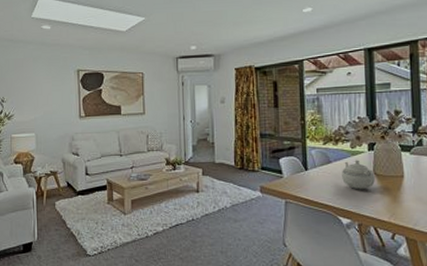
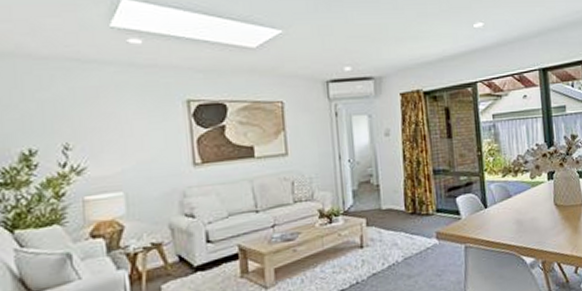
teapot: present [341,160,375,190] -> none [522,191,556,225]

